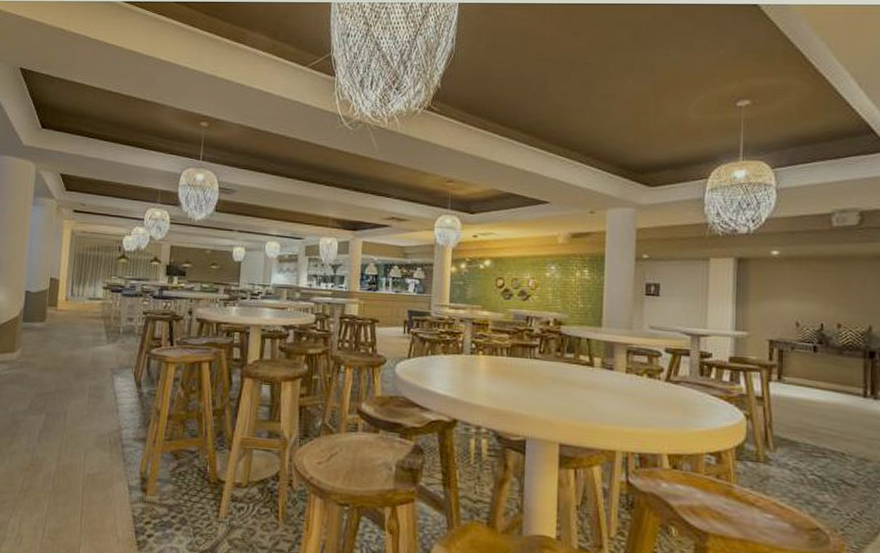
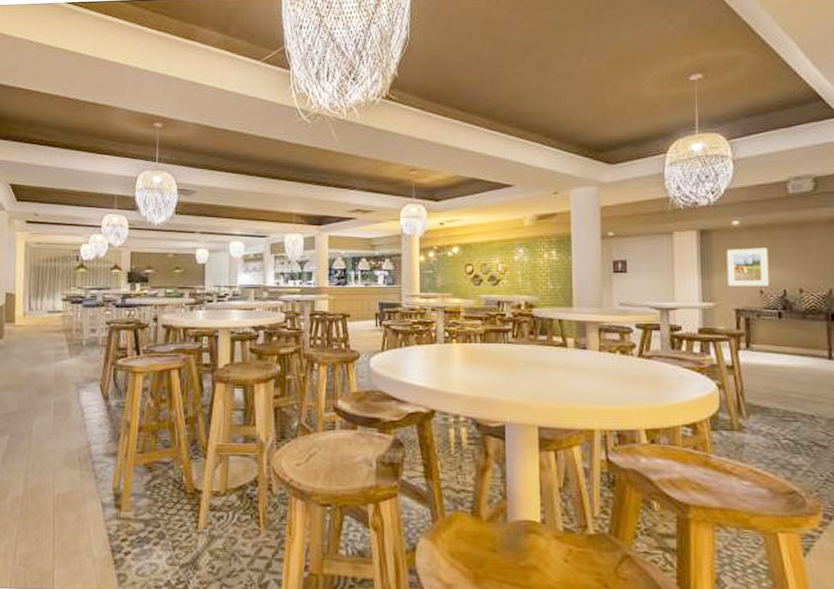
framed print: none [762,279,807,319] -> present [726,247,770,286]

